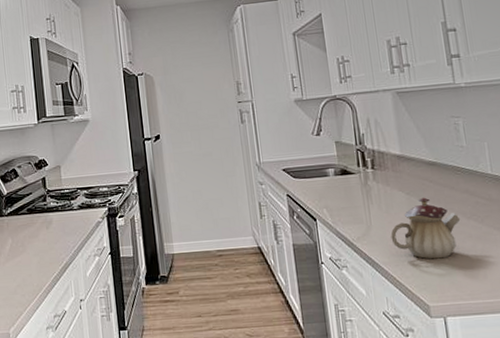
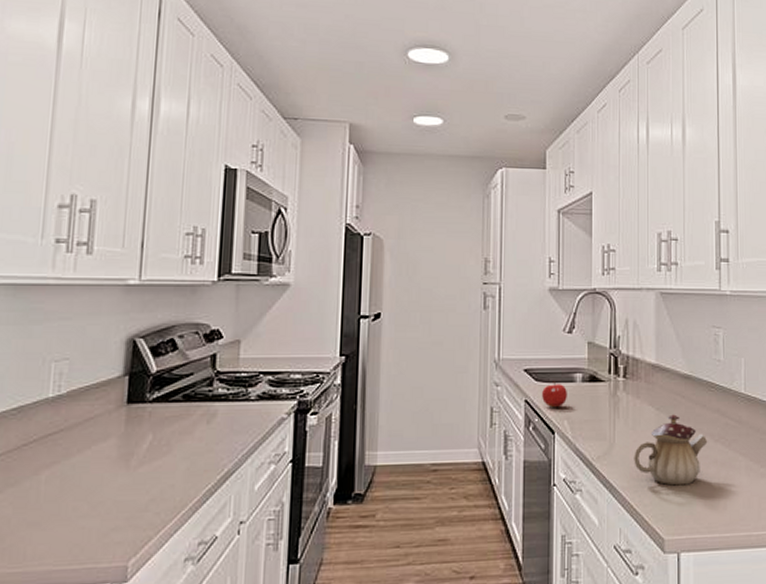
fruit: none [300,177,323,200] -> present [542,381,567,408]

